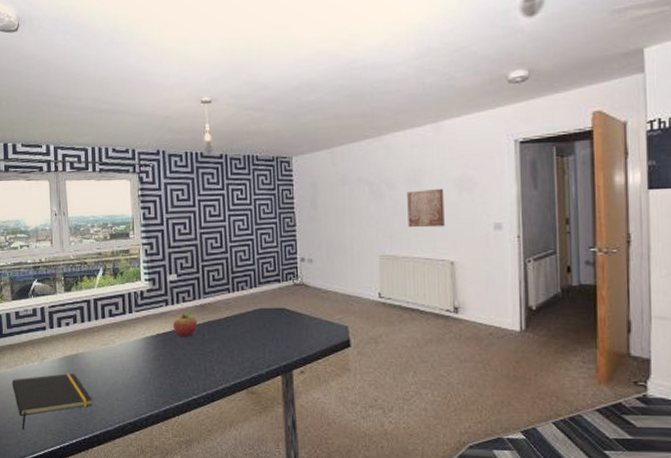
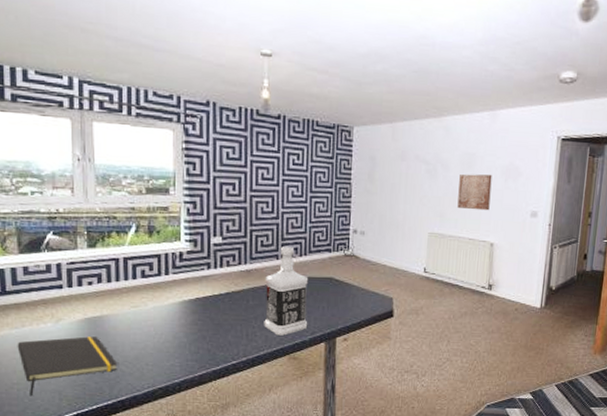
fruit: present [172,312,198,336] -> none [214,277,242,302]
bottle: none [219,278,263,369] -> present [264,246,309,336]

